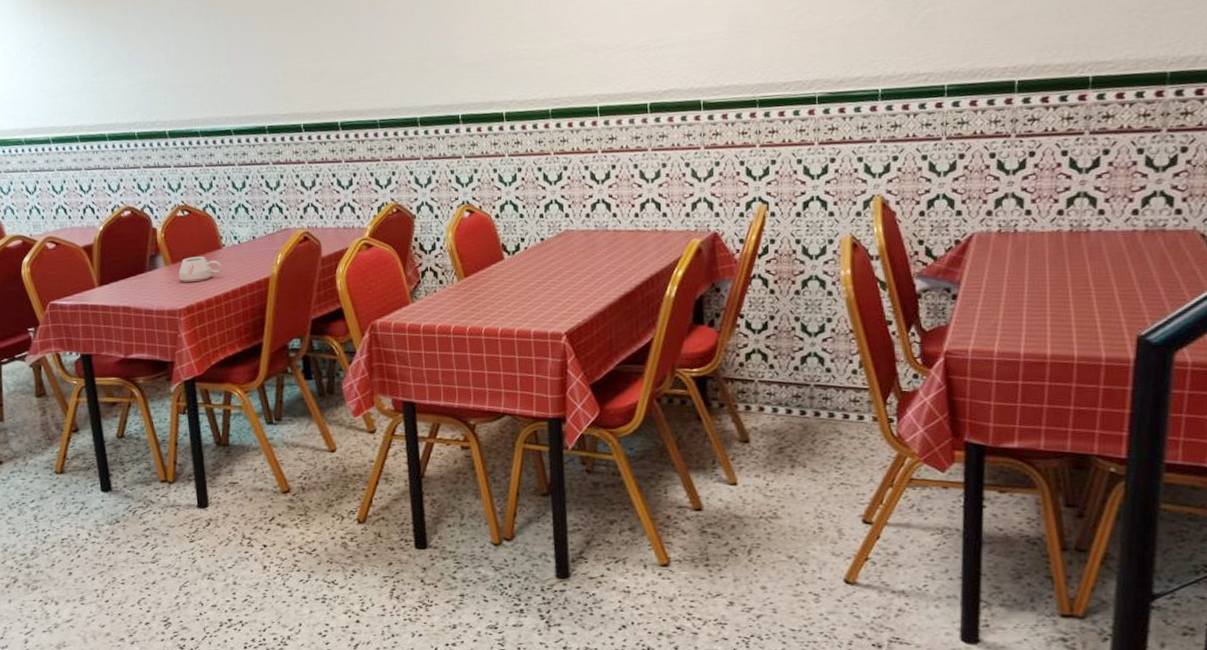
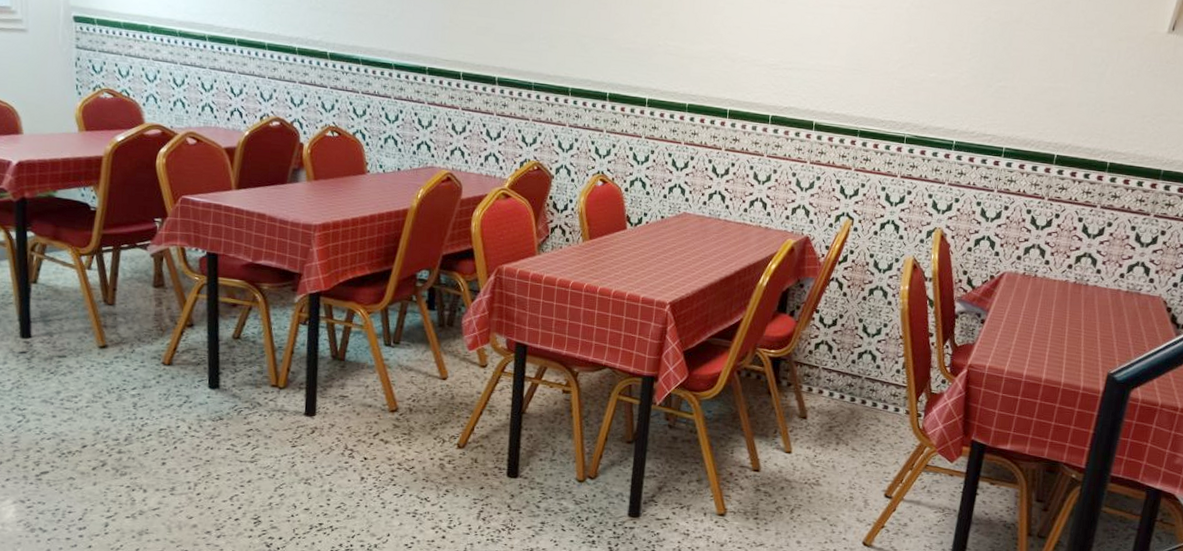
cup: present [178,256,223,283] -> none [319,177,364,202]

